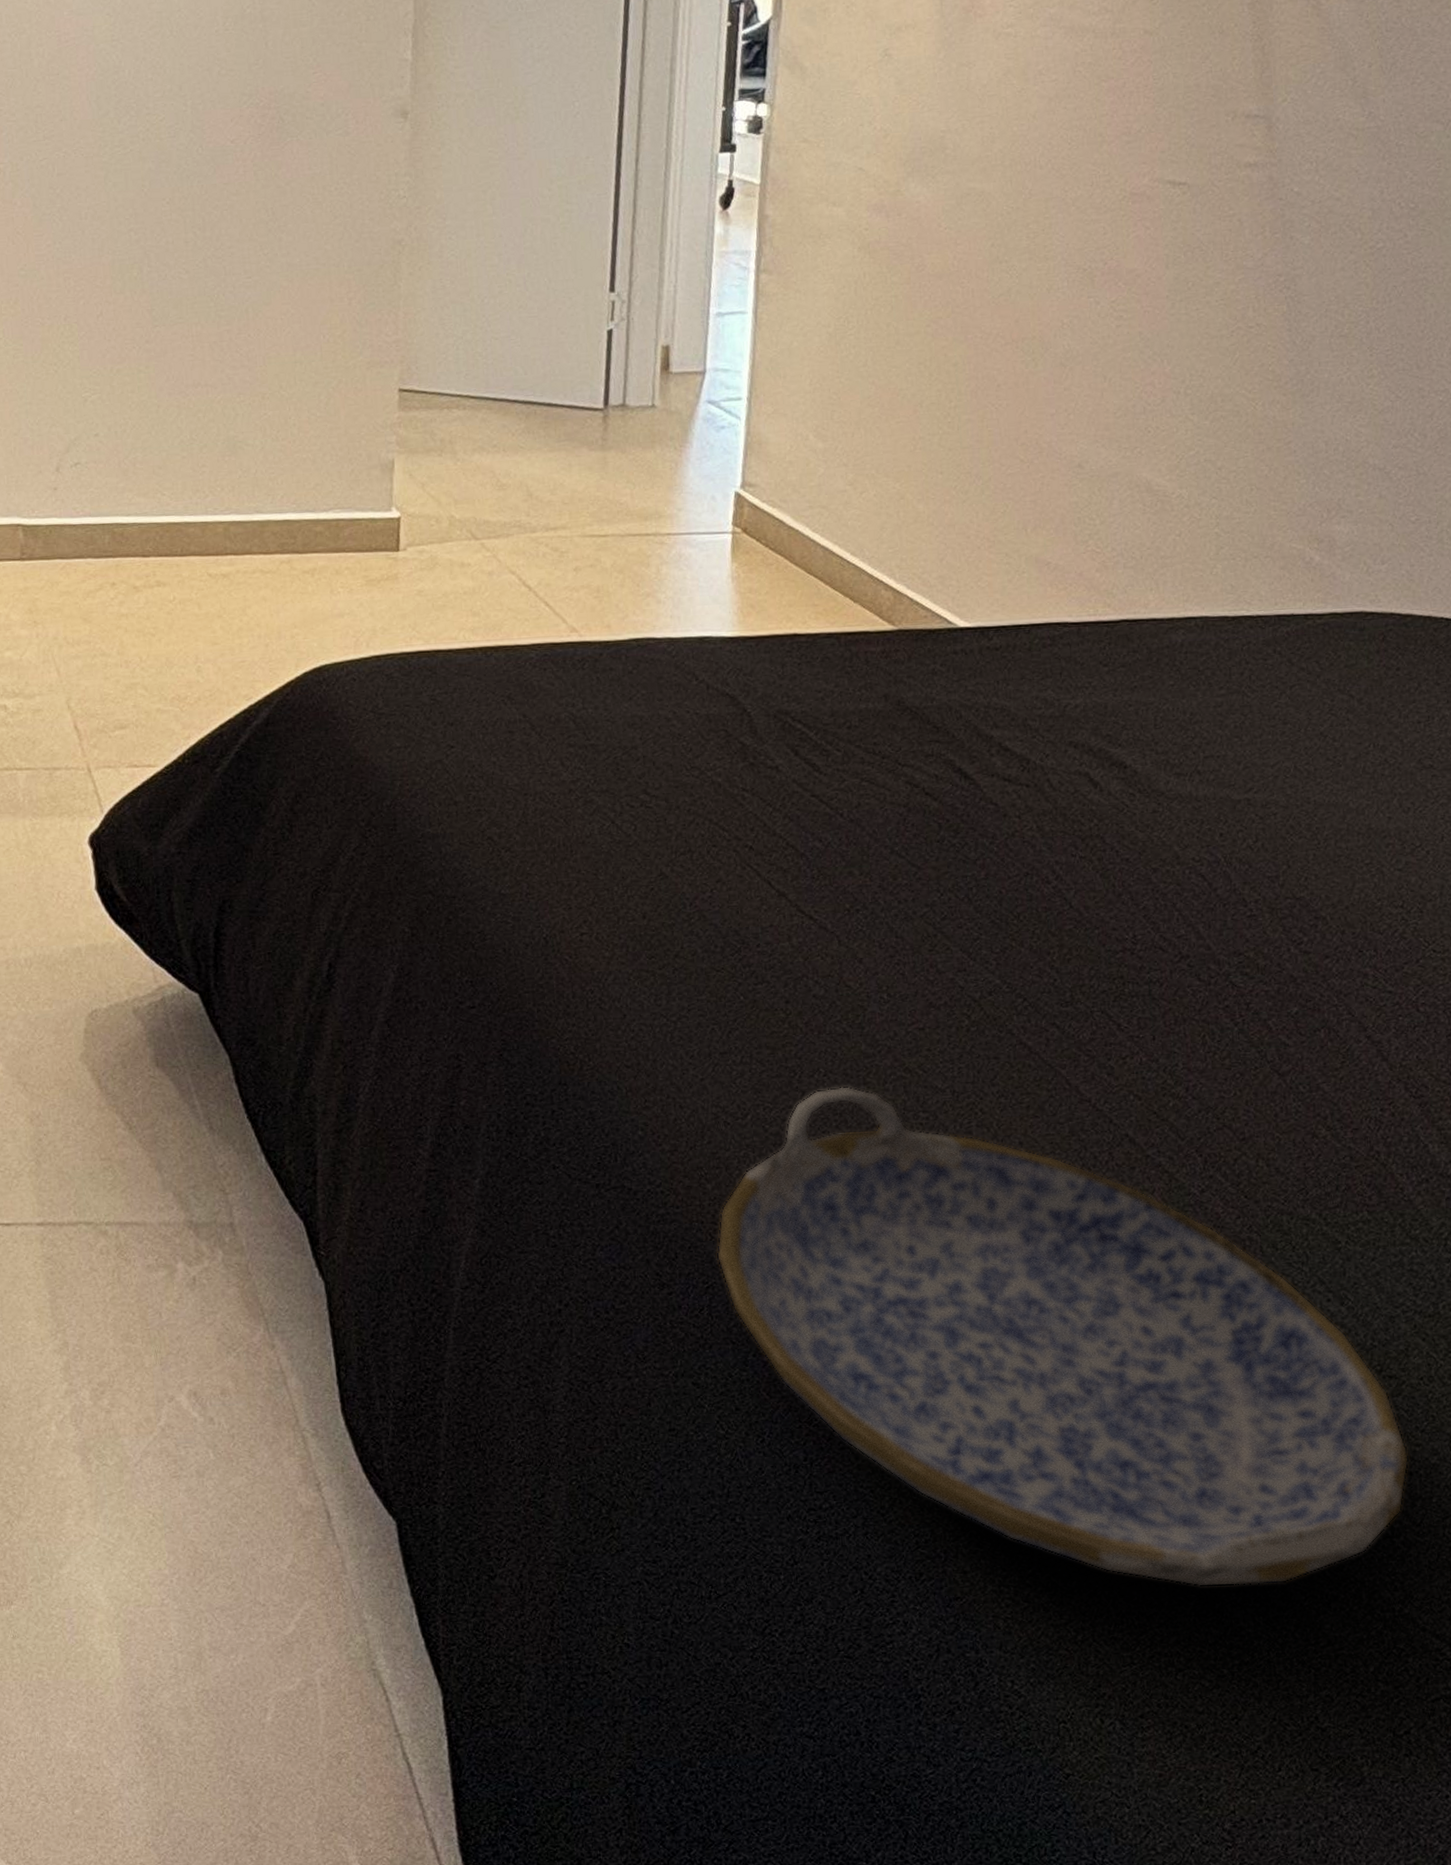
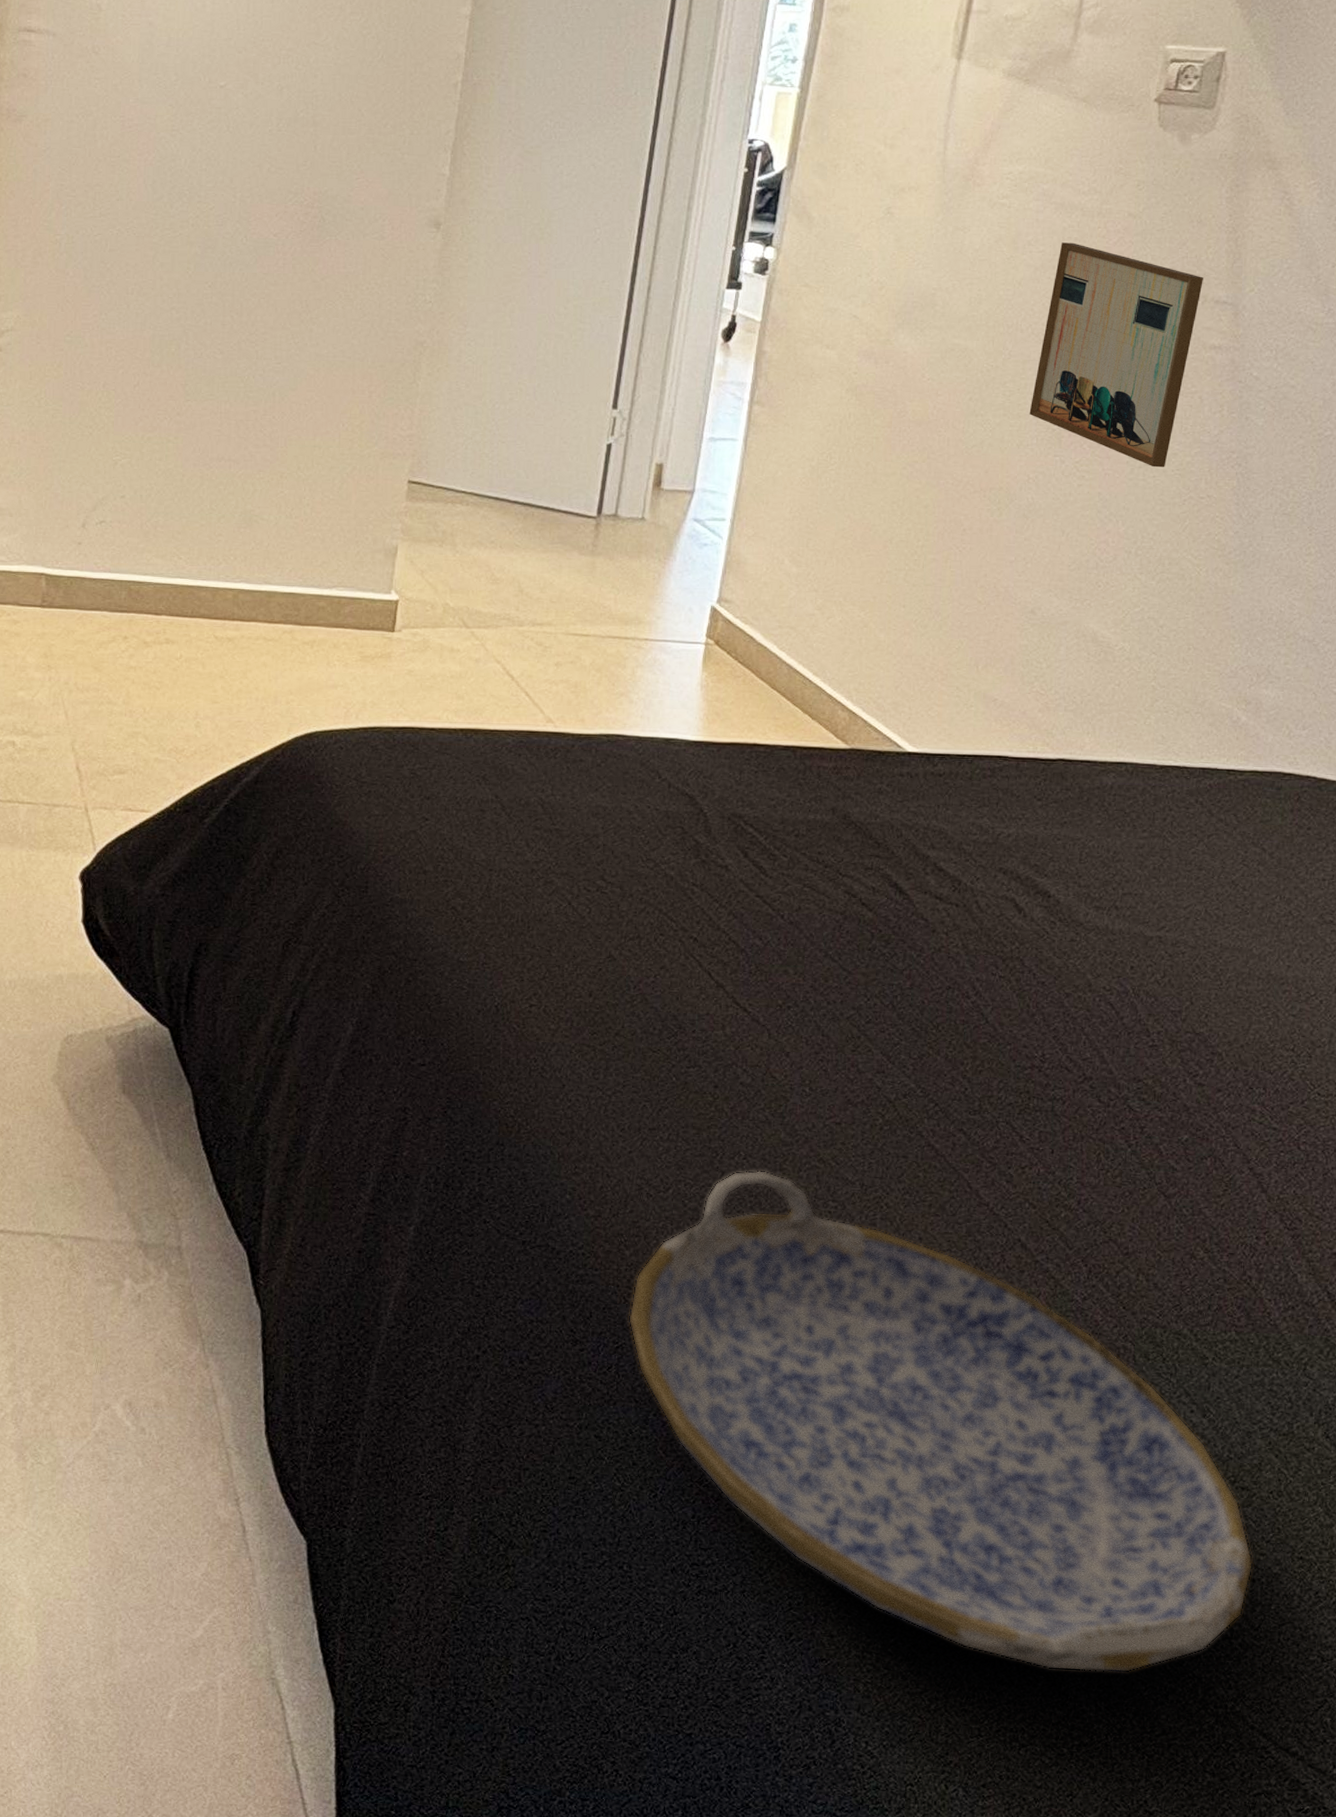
wall art: none [1057,67,1231,300] -> present [1029,242,1203,468]

